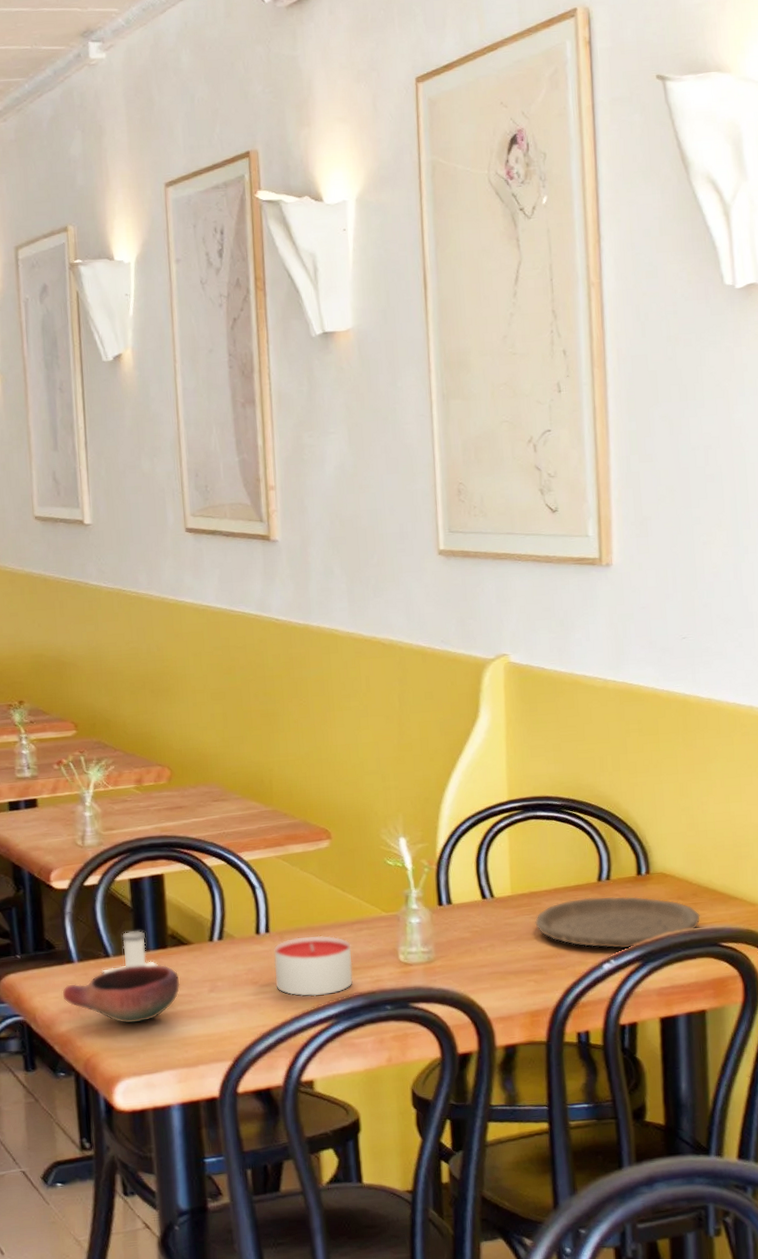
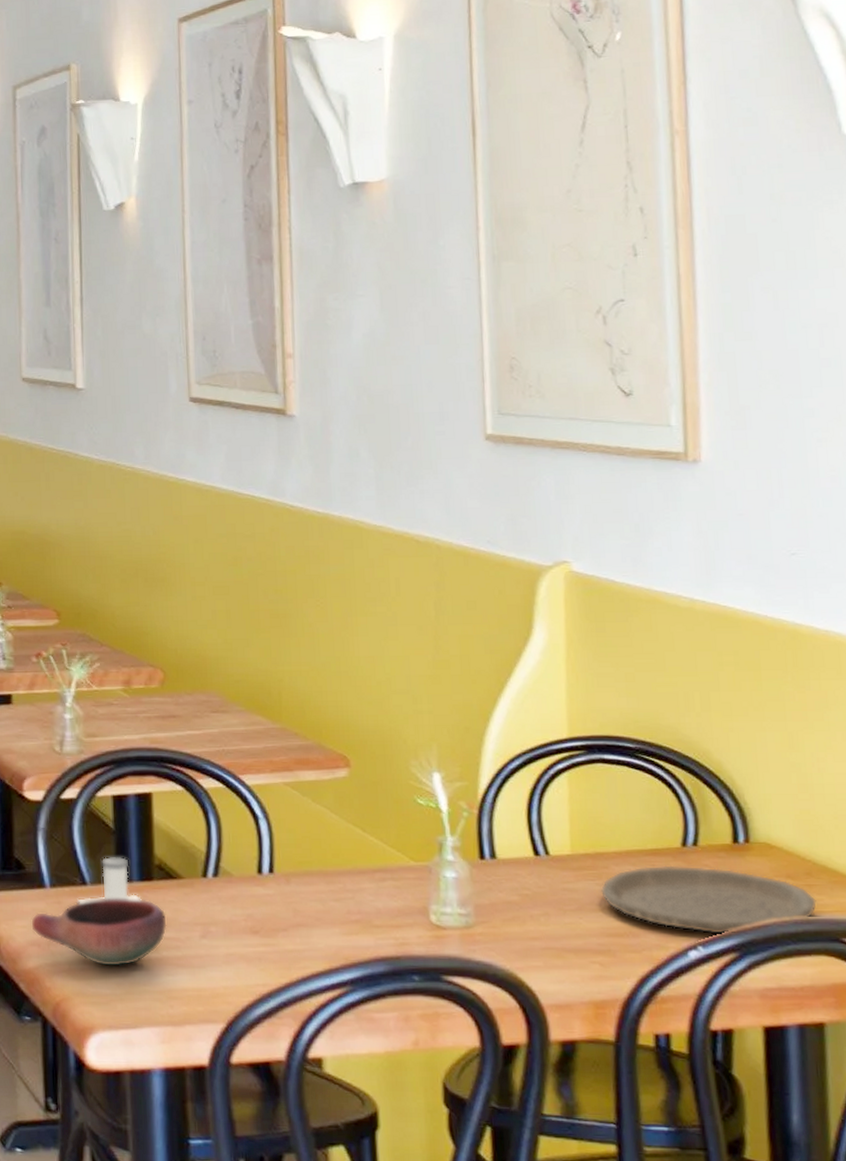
candle: present [274,935,353,997] -> none [278,882,373,956]

